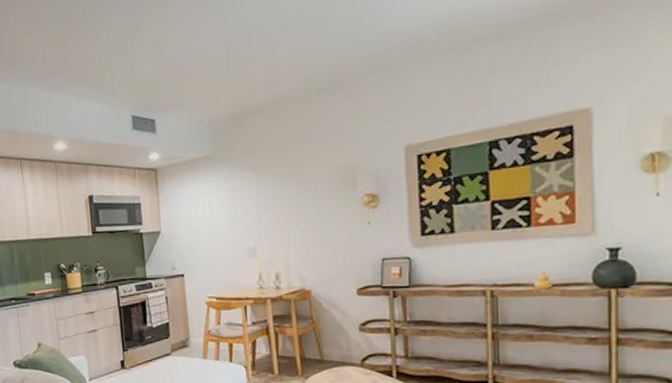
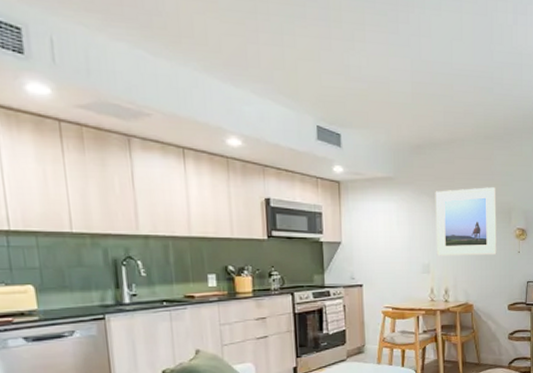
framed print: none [258,148,339,237] -> present [435,187,497,256]

